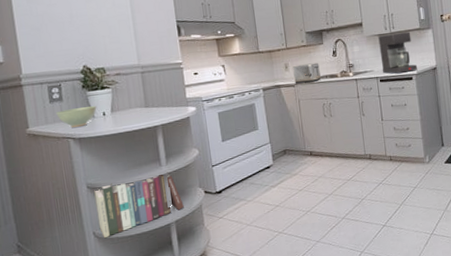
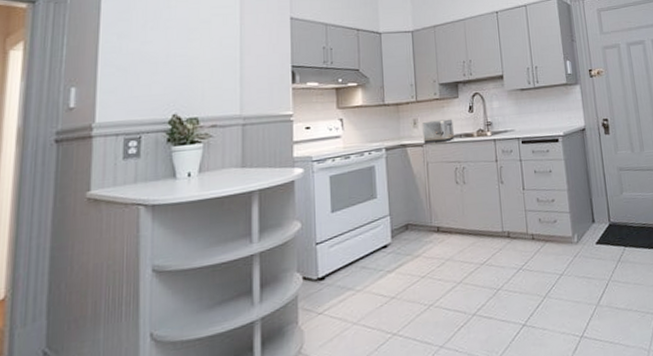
bowl: present [56,106,97,128] -> none [129,164,181,192]
books: present [94,172,184,238] -> none [159,250,275,341]
coffee maker: present [378,32,418,74] -> none [520,87,565,135]

